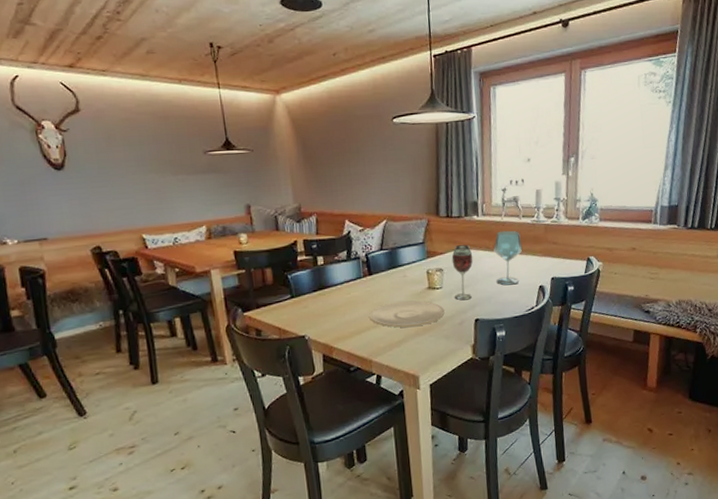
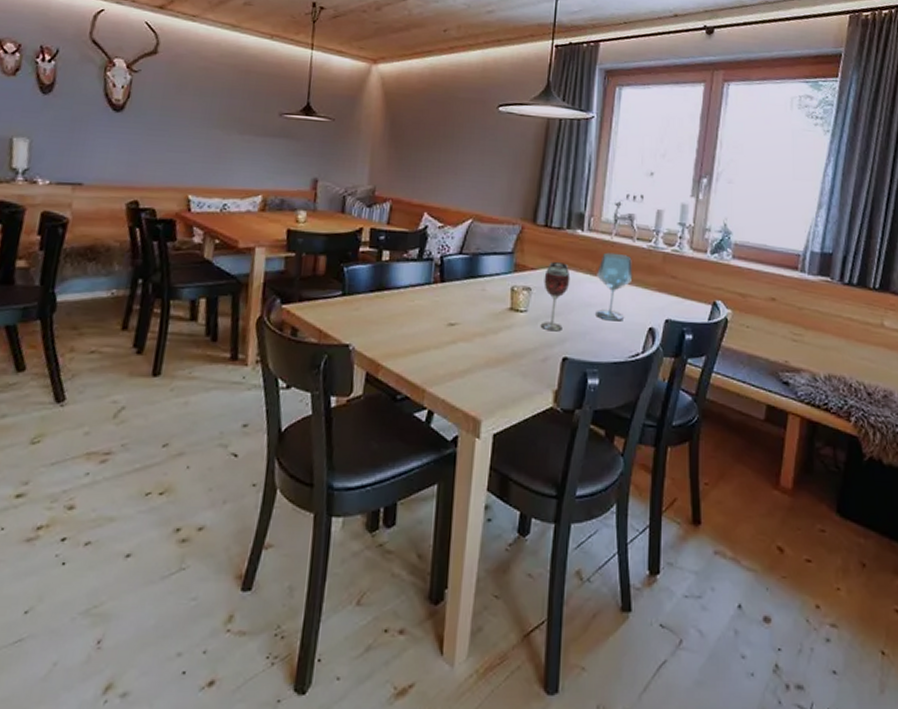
plate: present [369,300,445,328] -> none [432,319,526,356]

